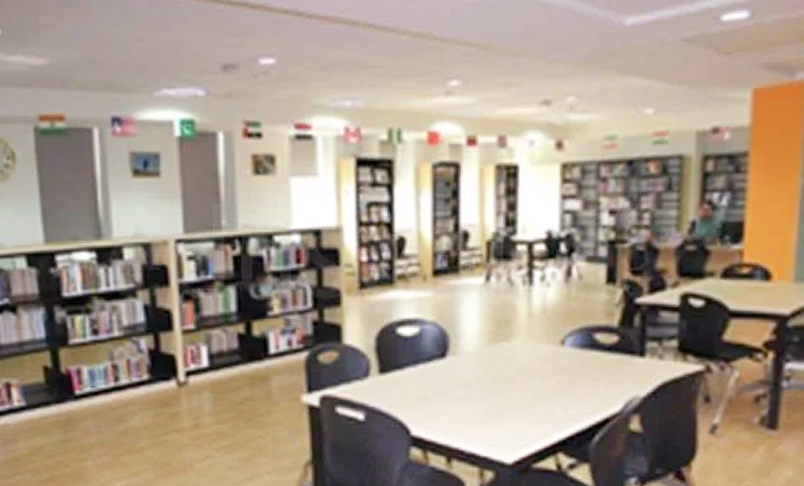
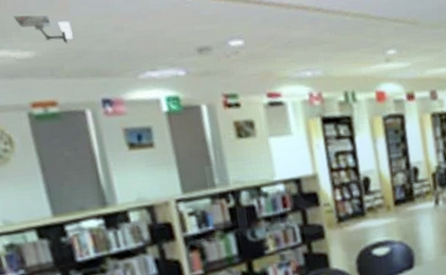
security camera: none [33,17,90,52] -> present [13,15,73,44]

